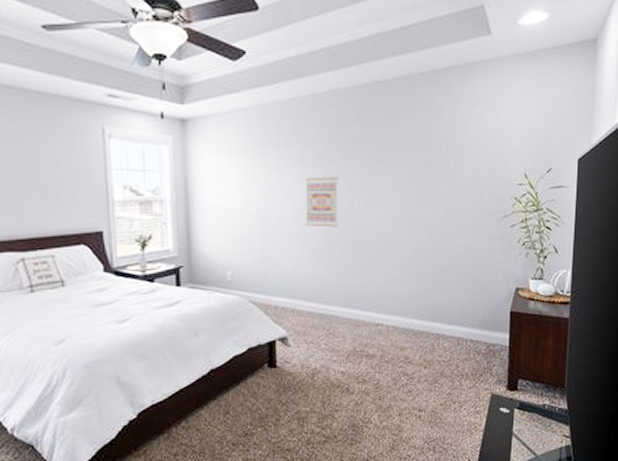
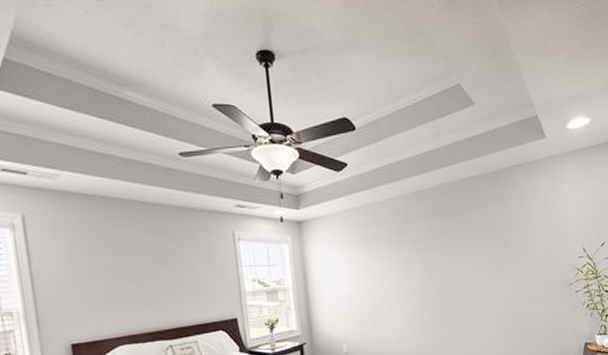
wall art: present [304,176,340,227] -> none [403,260,434,303]

